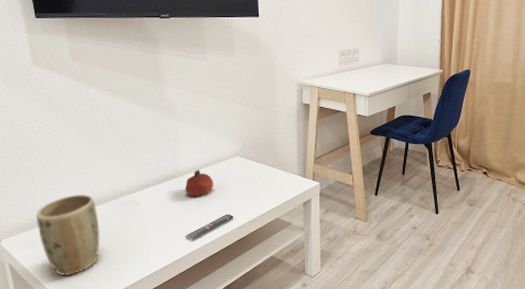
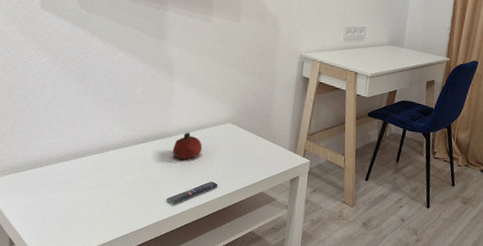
plant pot: present [36,194,100,276] -> none [20,142,83,226]

